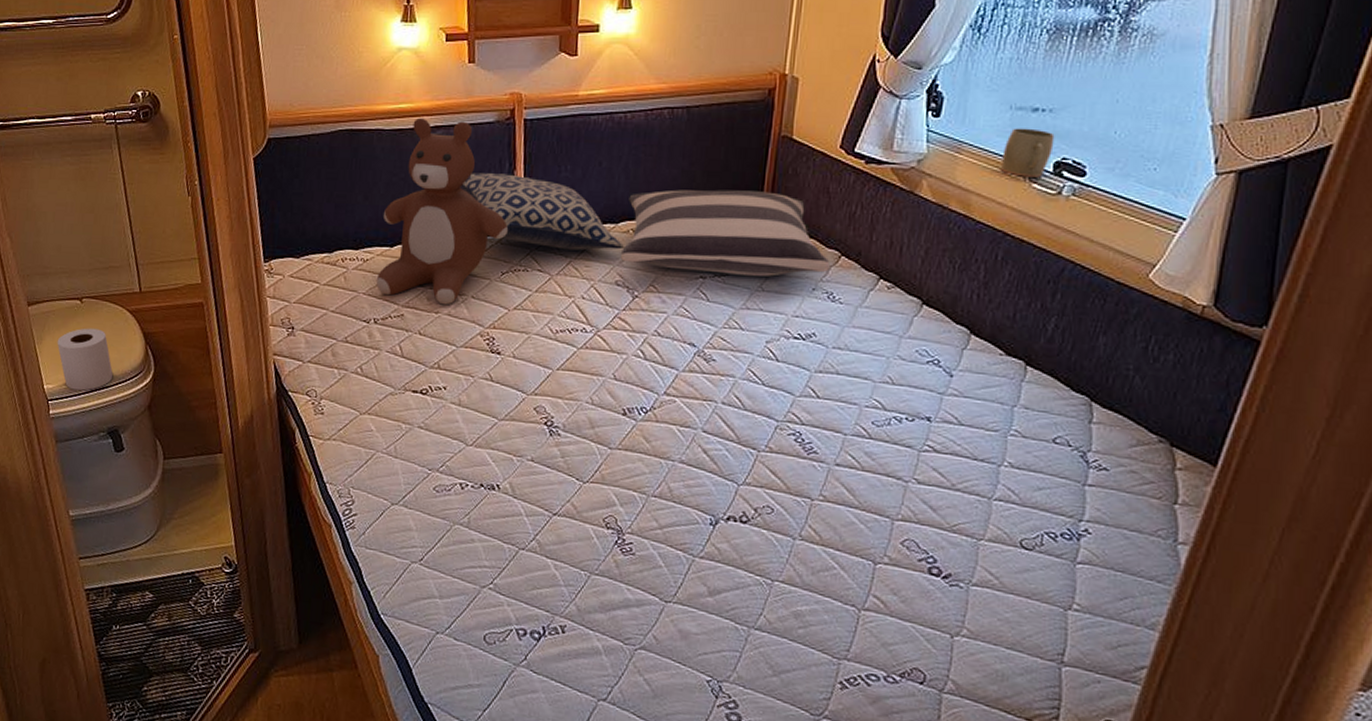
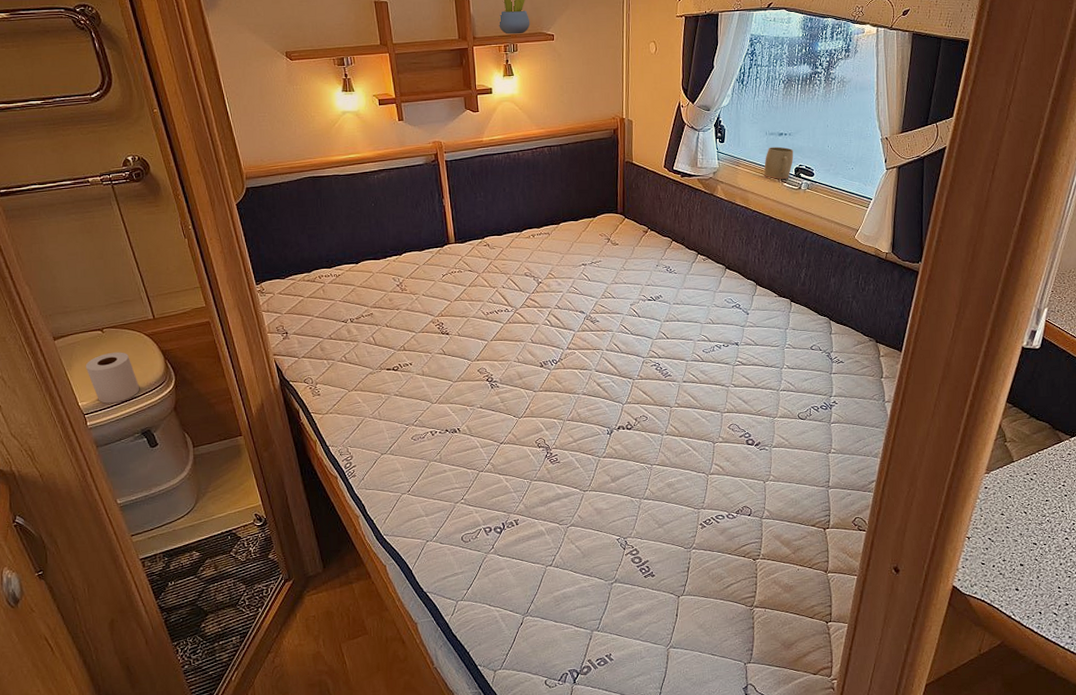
teddy bear: present [375,117,509,306] -> none [347,164,444,303]
pillow: present [461,173,624,251] -> none [404,202,528,254]
pillow: present [620,189,830,277] -> none [526,201,666,261]

